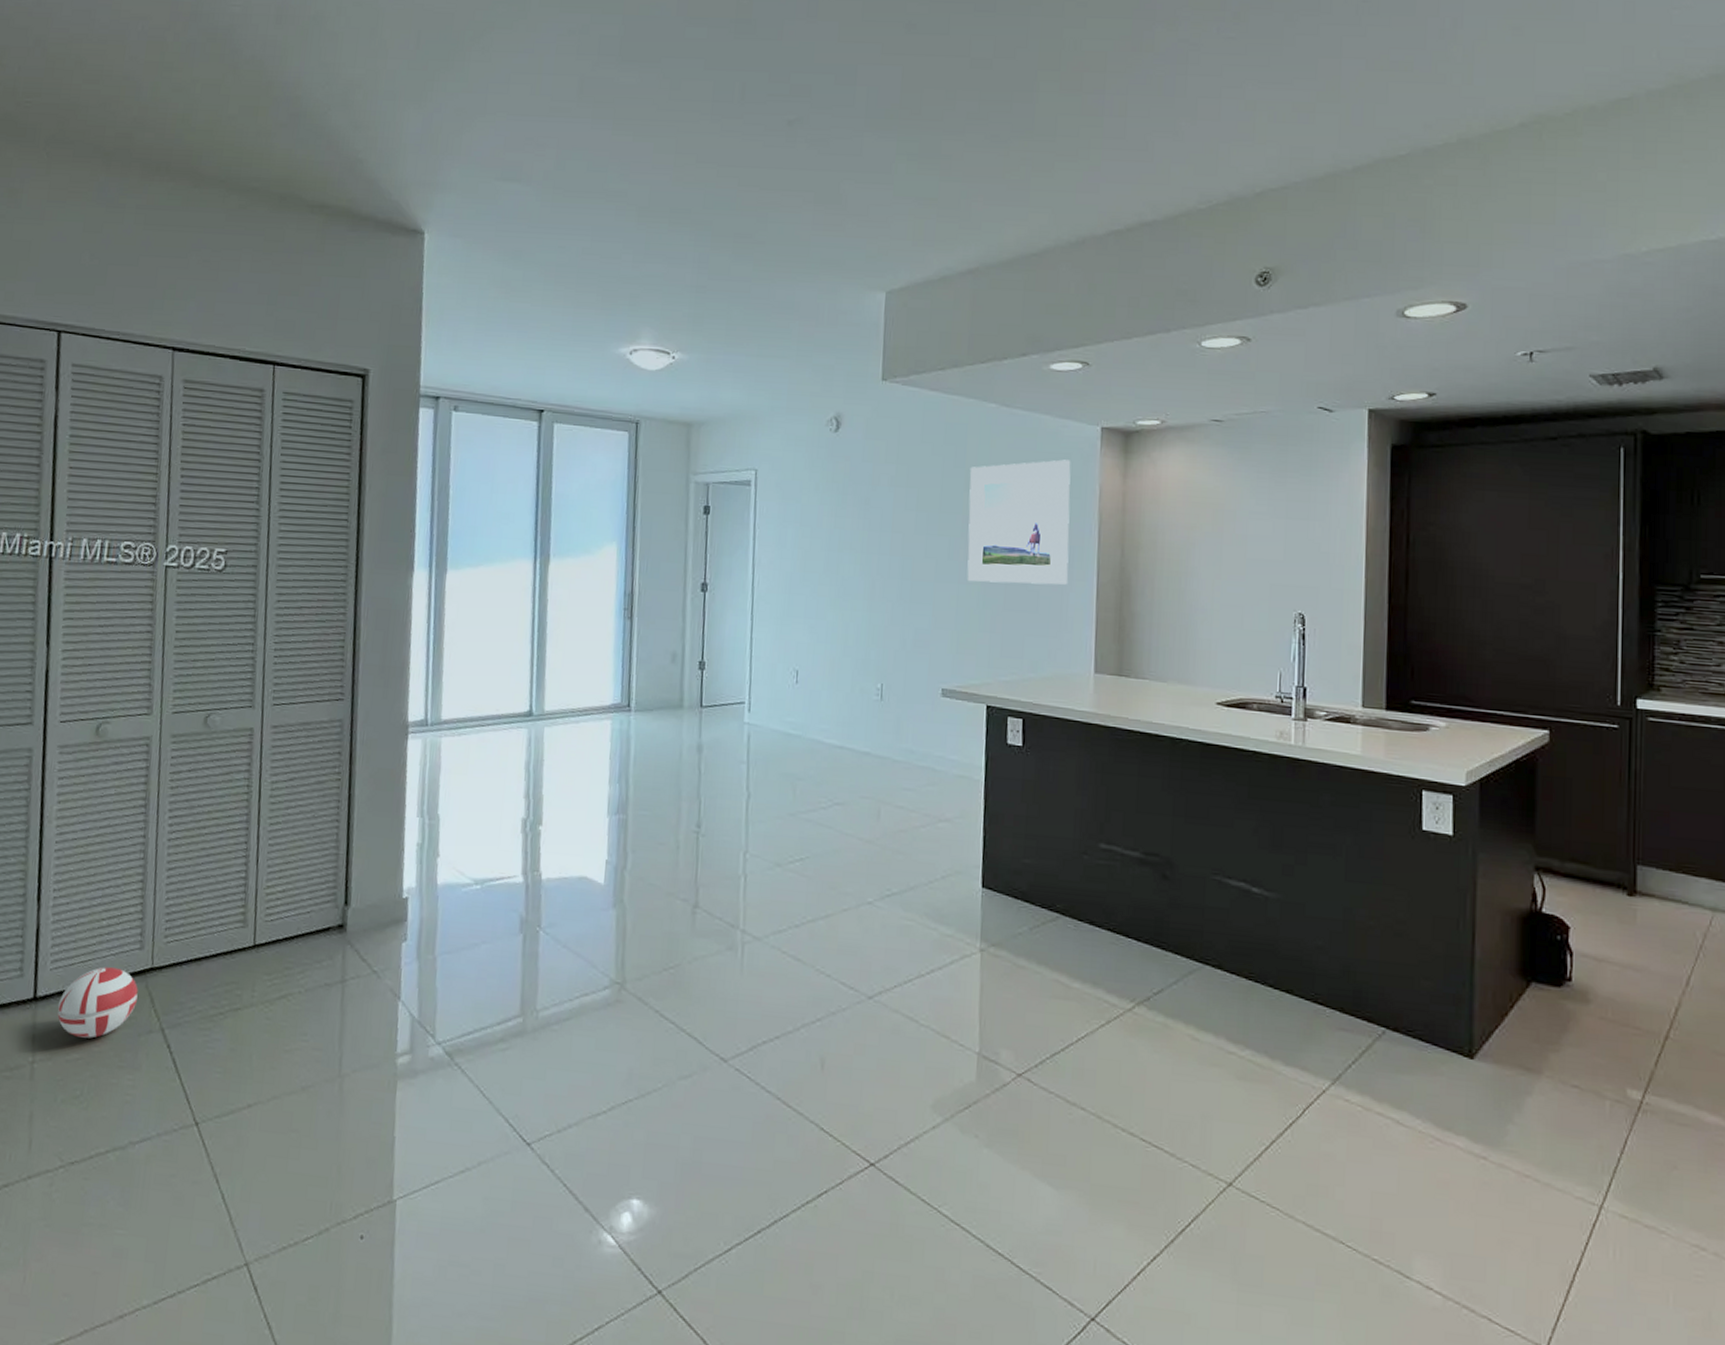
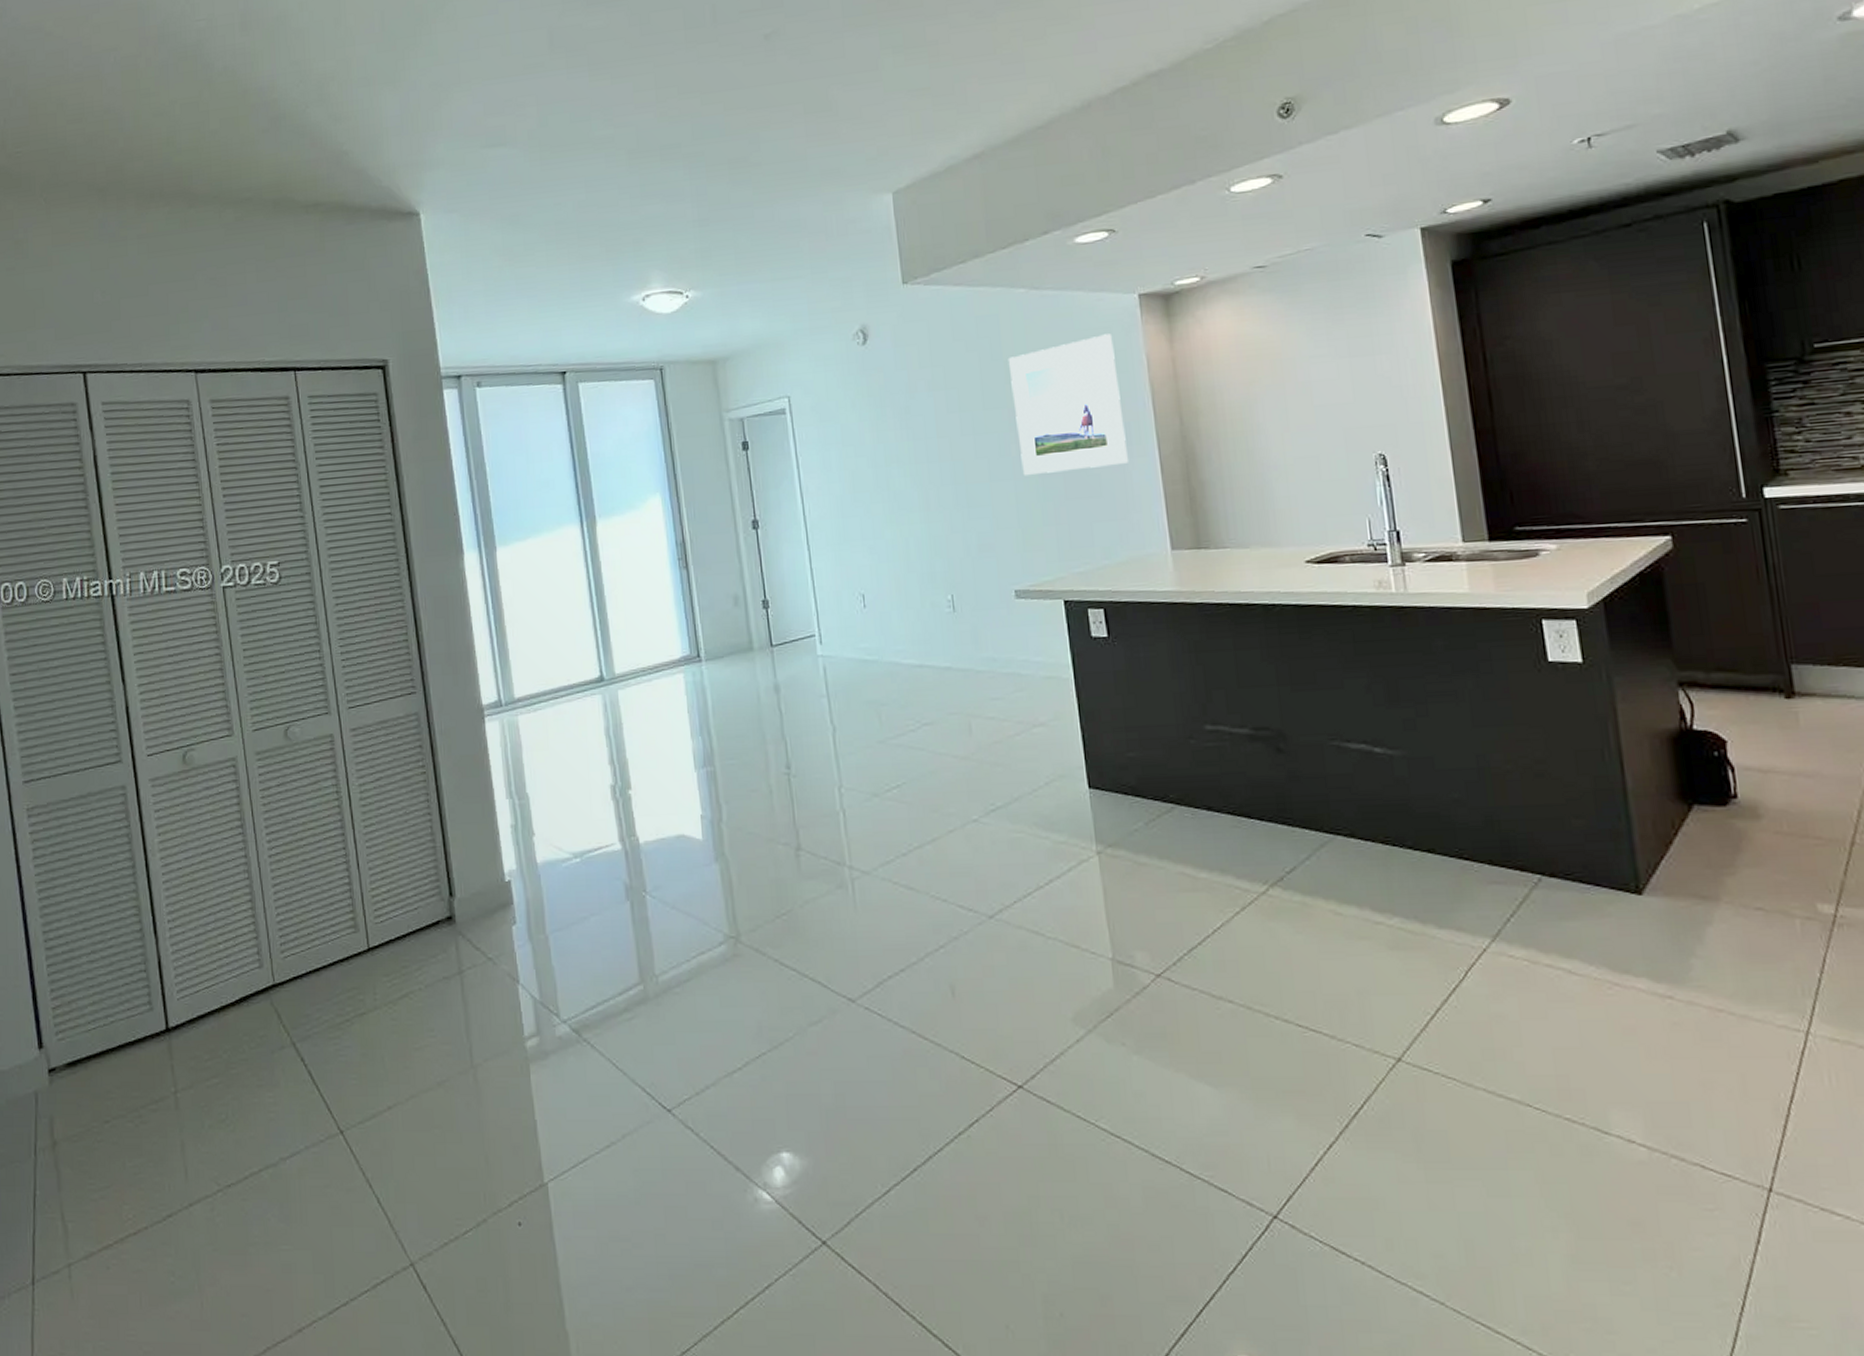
ball: present [57,967,138,1038] -> none [190,989,265,1062]

